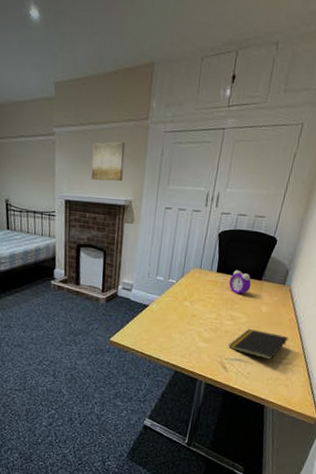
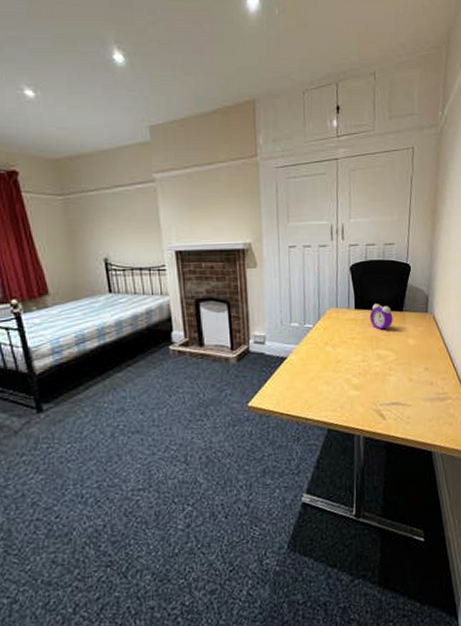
wall art: present [91,141,126,182] -> none [199,181,238,226]
notepad: present [228,329,288,360] -> none [381,366,442,398]

